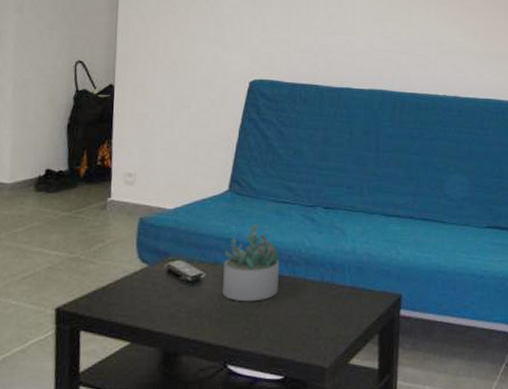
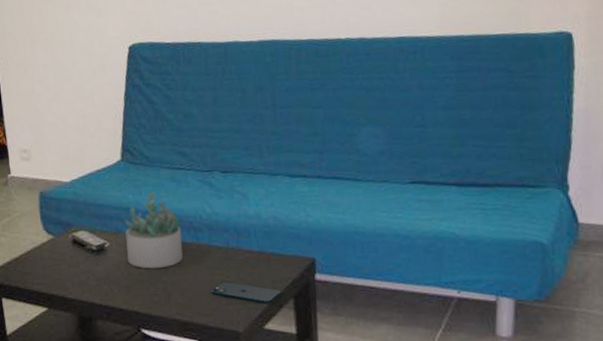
smartphone: none [302,315,368,338] -> present [211,281,281,303]

